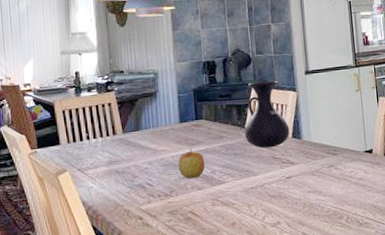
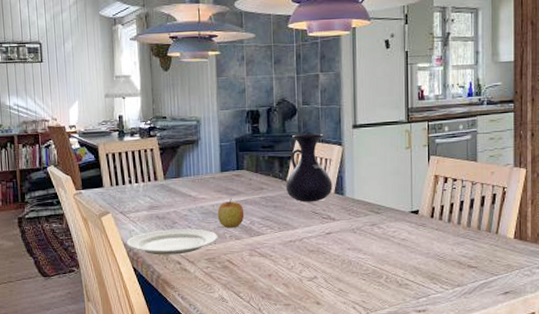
plate: none [85,181,180,212] -> present [126,229,218,255]

